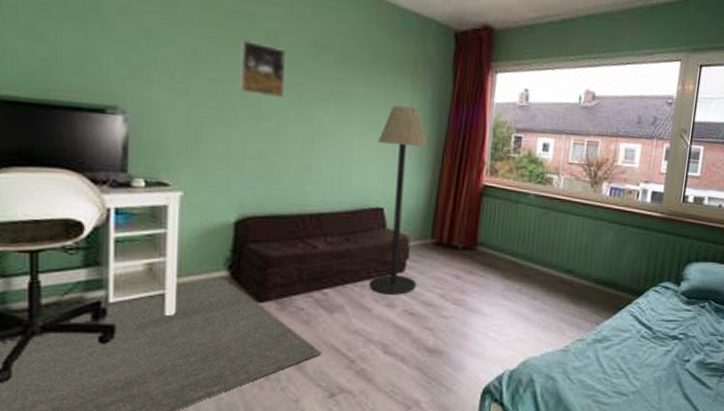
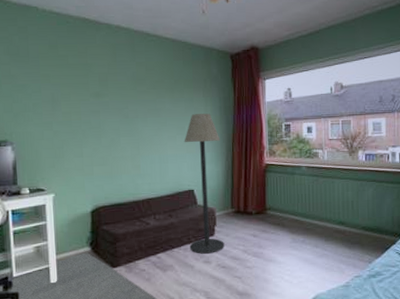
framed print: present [239,39,286,99] -> none [83,82,116,121]

